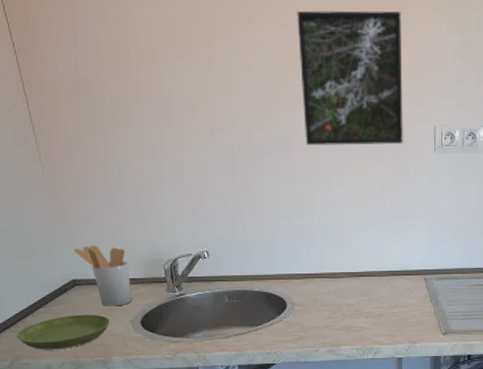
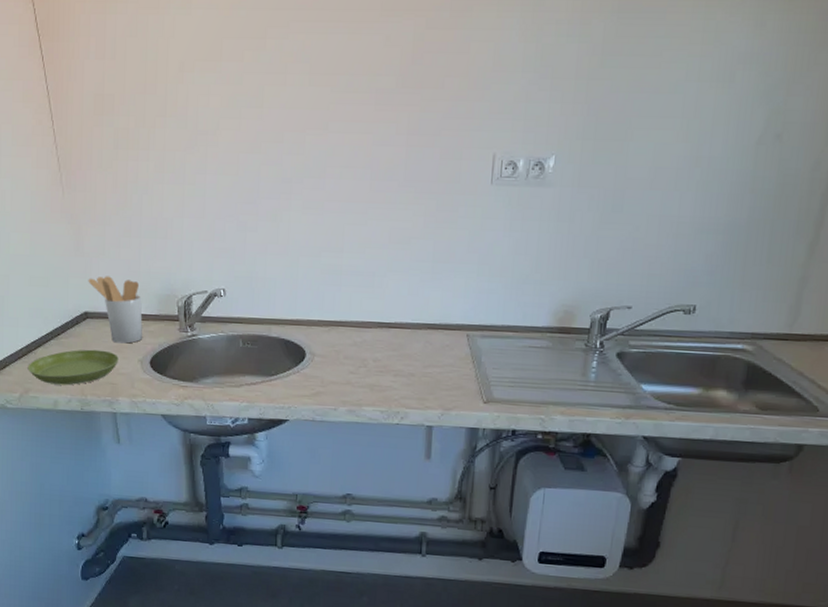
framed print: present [297,10,404,146] -> none [340,14,464,174]

